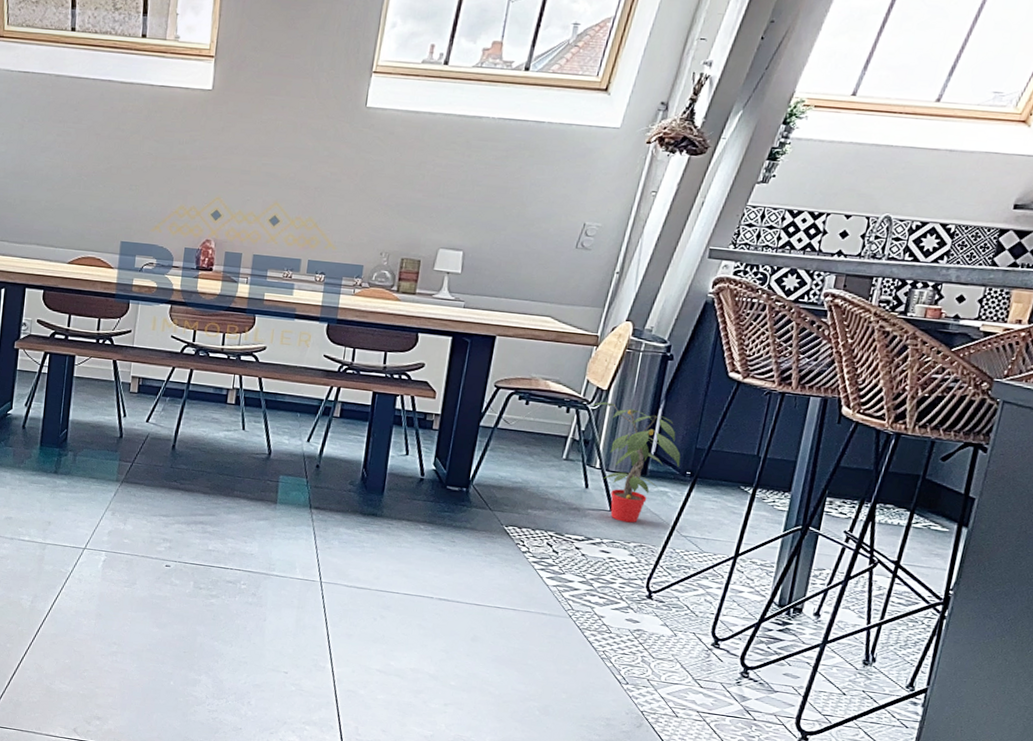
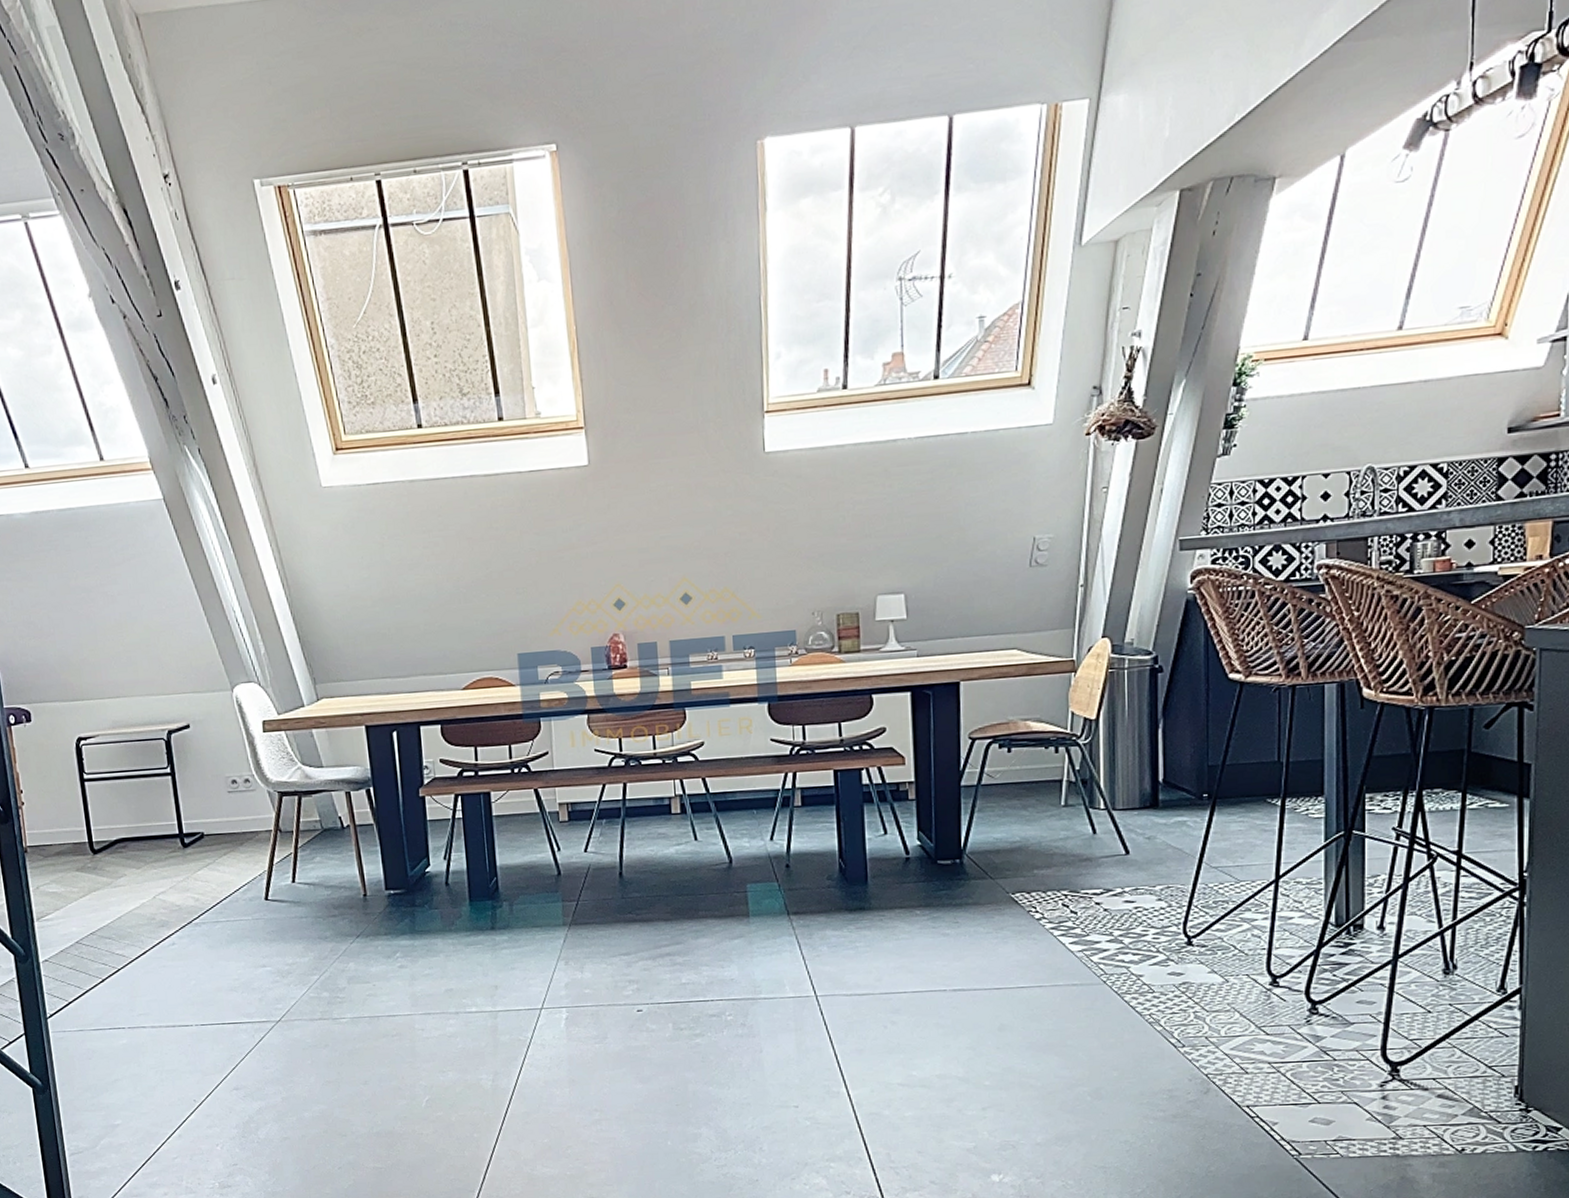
potted plant: present [591,402,681,523] -> none [1082,732,1194,865]

